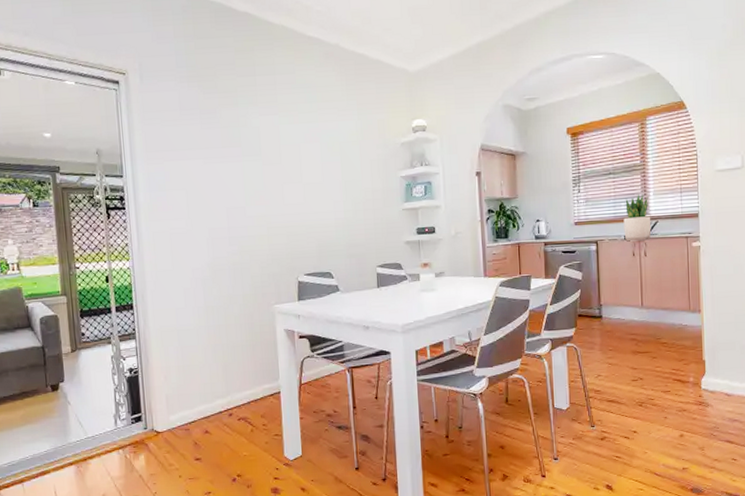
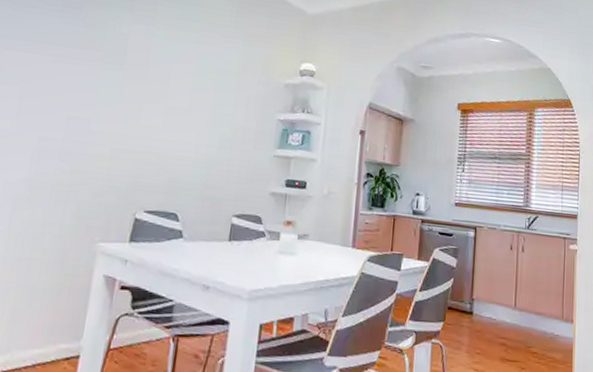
planter: present [623,194,652,242] -> none [503,185,532,235]

